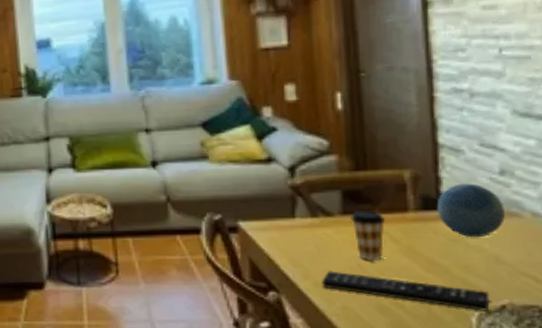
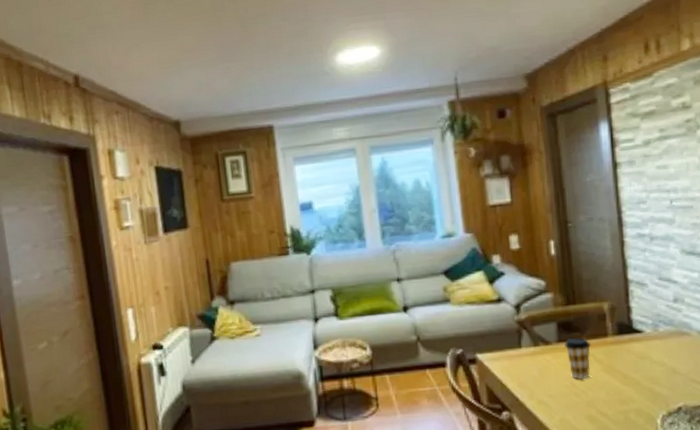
remote control: present [322,271,490,311] -> none [544,390,670,414]
decorative ball: present [436,183,505,238] -> none [628,310,679,355]

